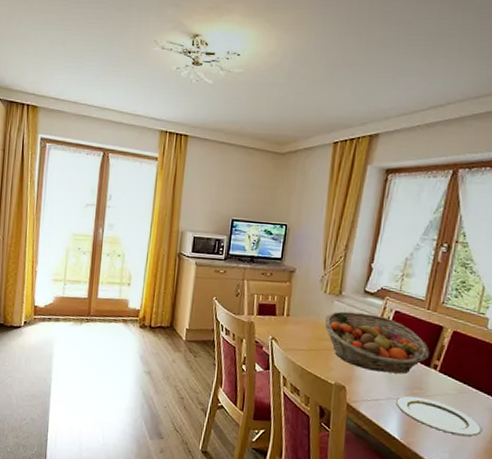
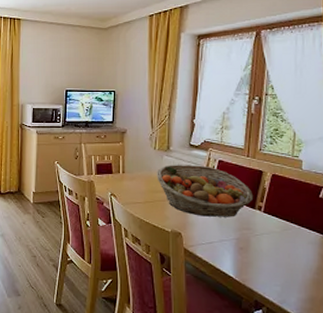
plate: present [396,395,482,437] -> none [228,236,308,270]

